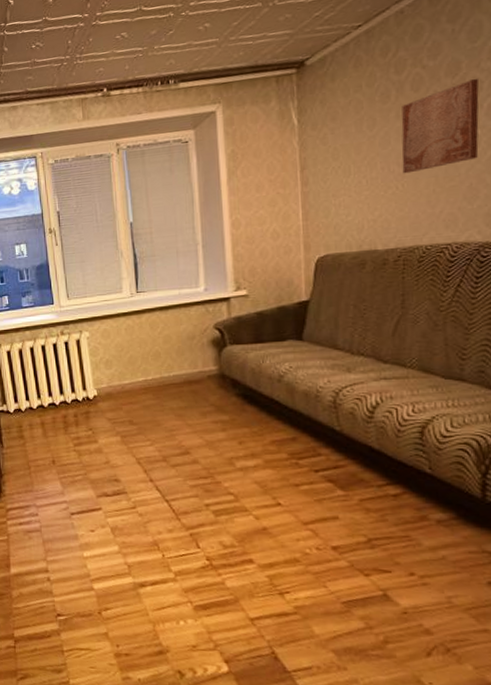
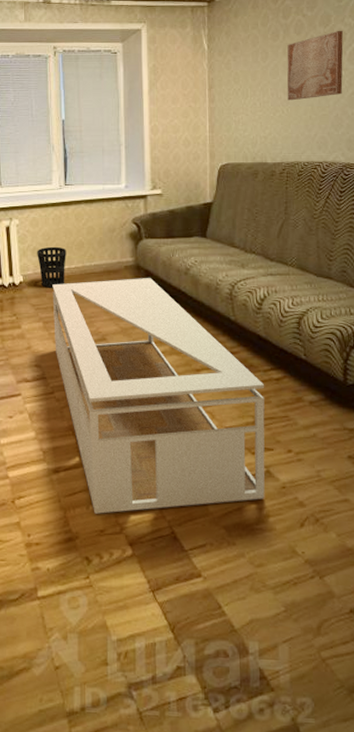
wastebasket: none [110,358,142,401] -> present [37,246,66,288]
coffee table: none [128,387,382,630] -> present [52,278,265,514]

